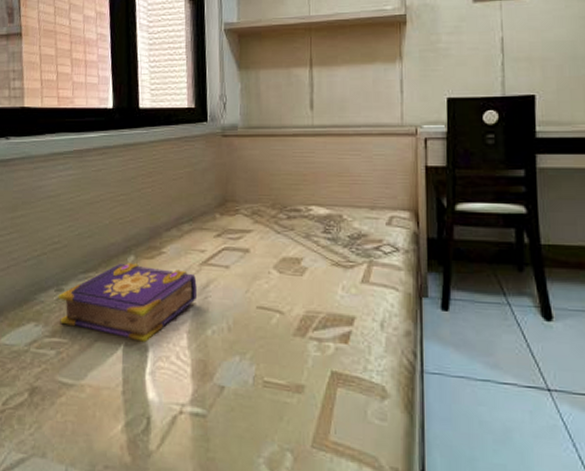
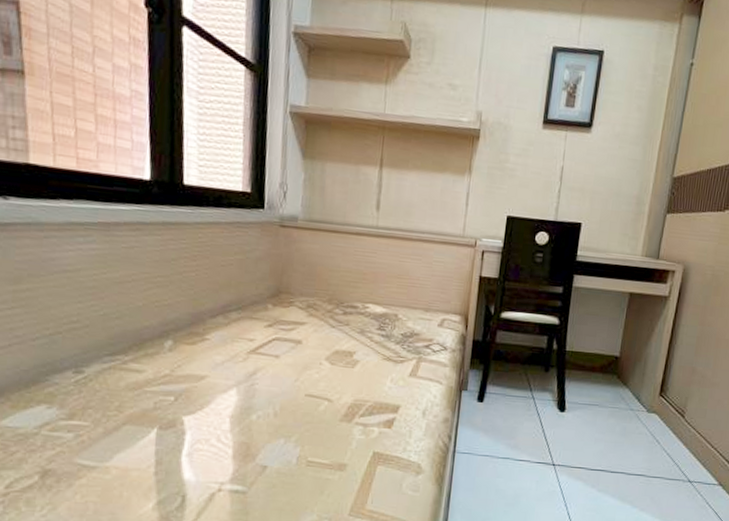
book: present [58,262,197,342] -> none [76,346,243,426]

